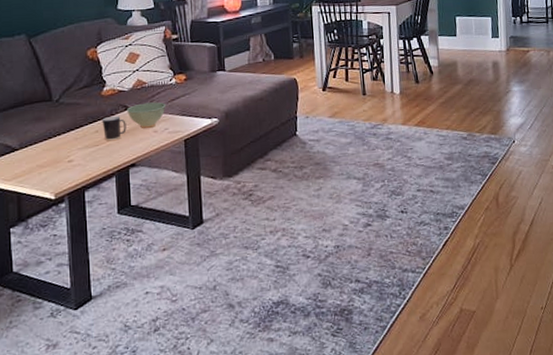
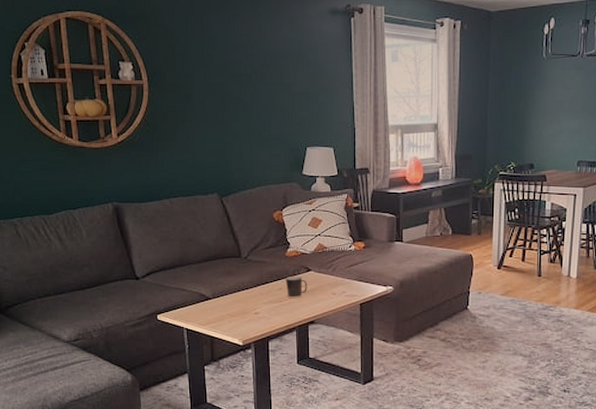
bowl: present [127,102,166,128] -> none [308,266,345,290]

